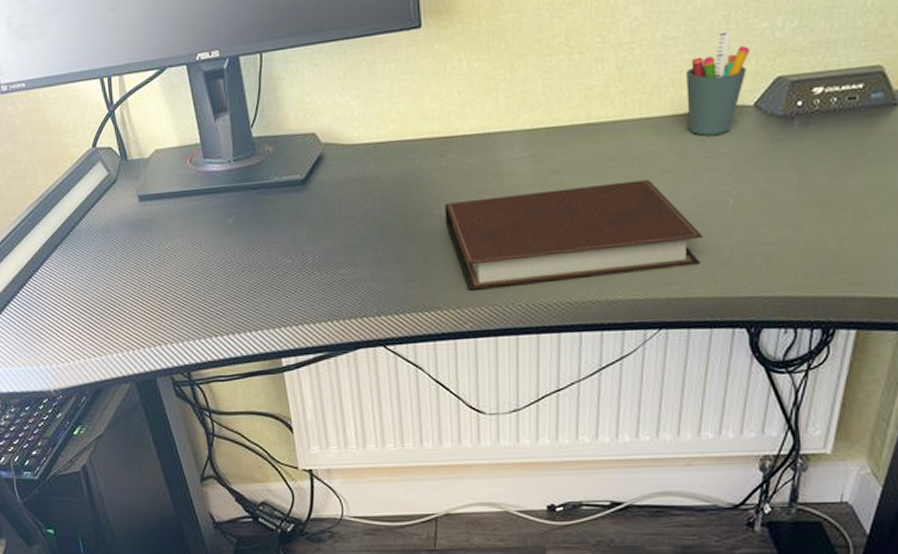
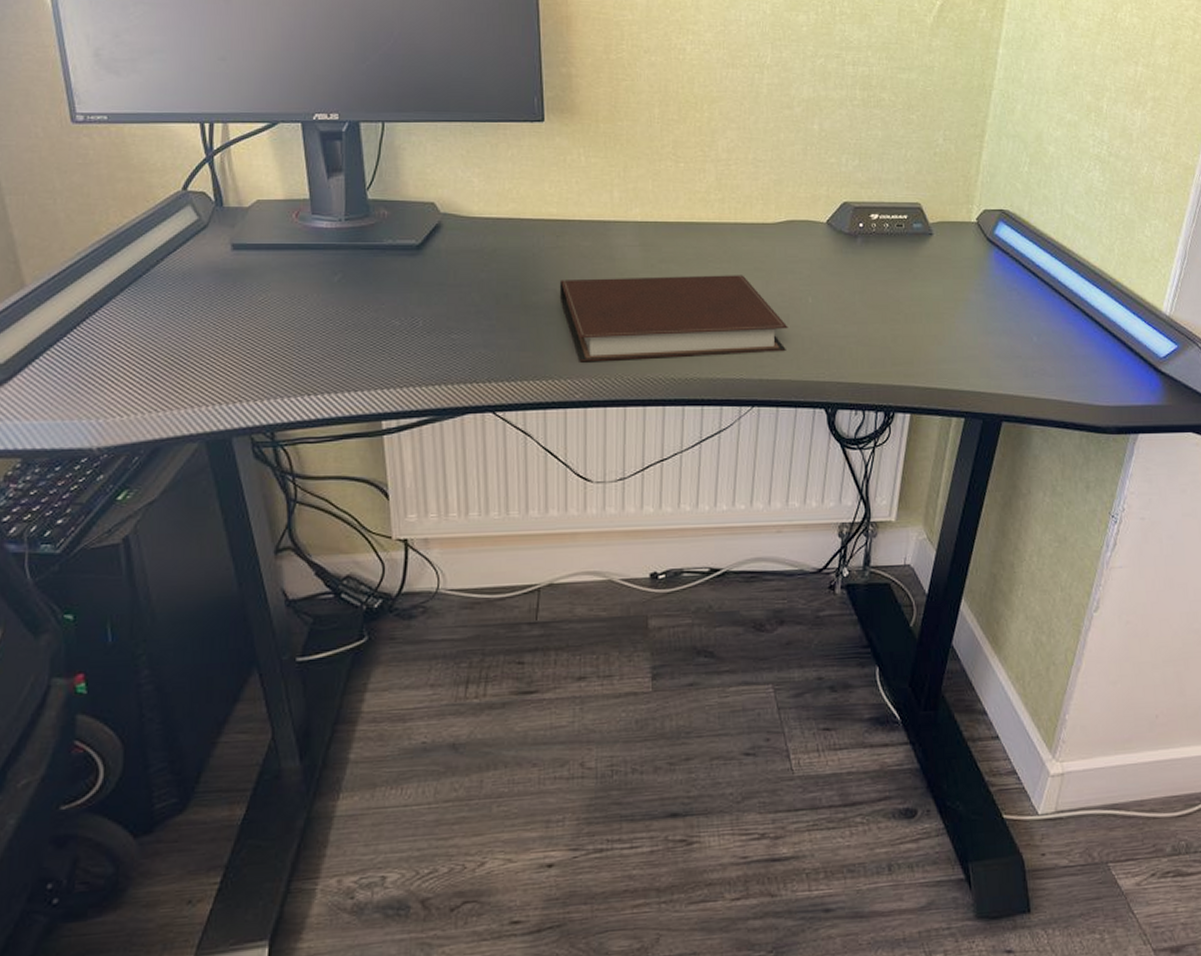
pen holder: present [686,30,750,136] -> none [773,161,822,243]

